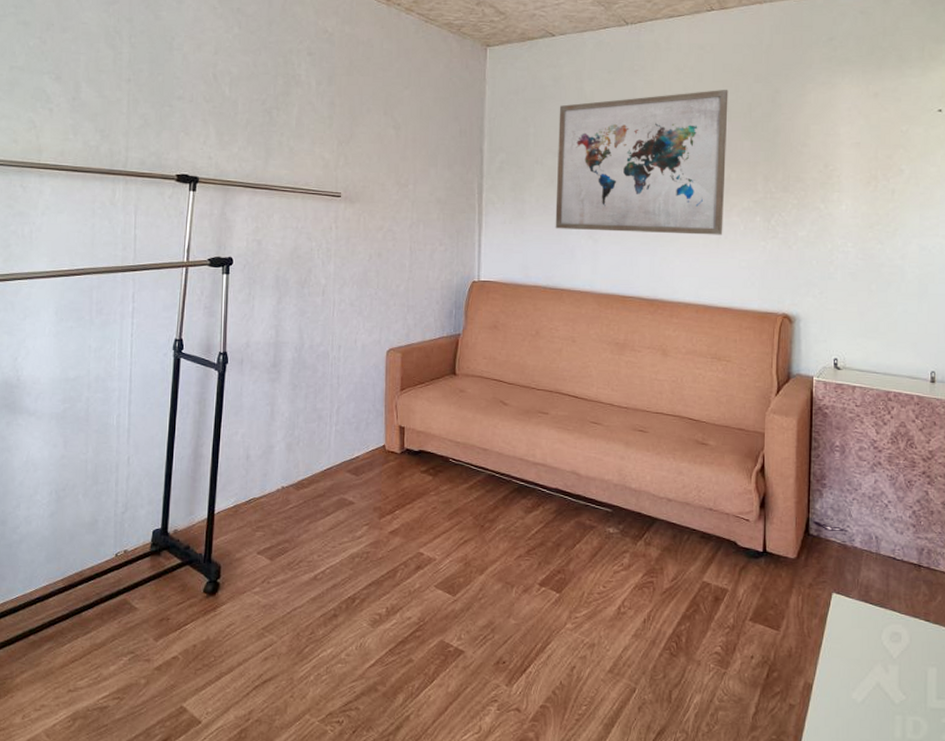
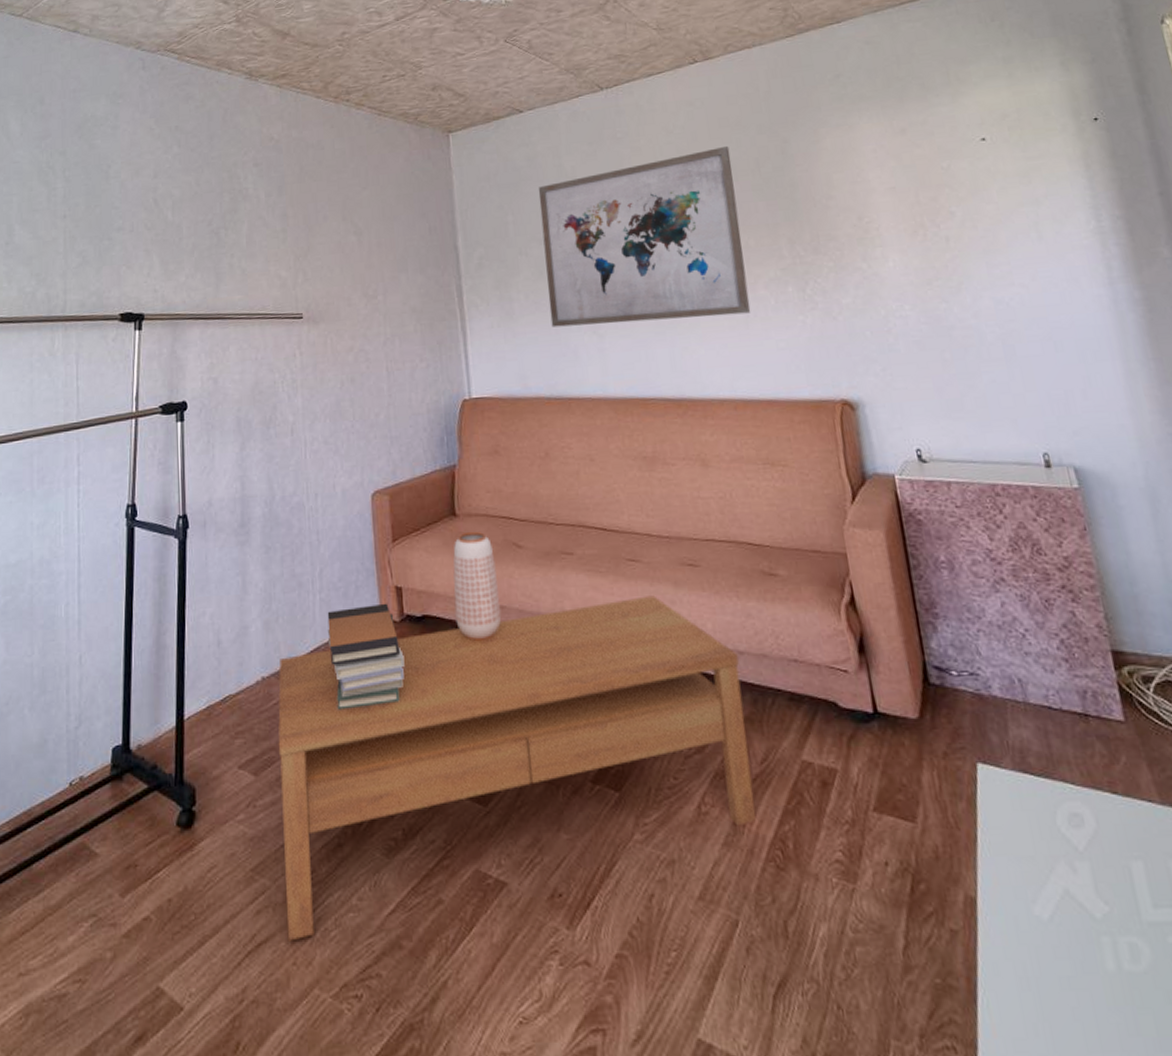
coffee table: none [288,451,667,681] -> present [278,595,756,941]
book stack: none [339,438,401,517] -> present [327,603,405,710]
vase: none [446,389,484,474] -> present [453,532,502,641]

